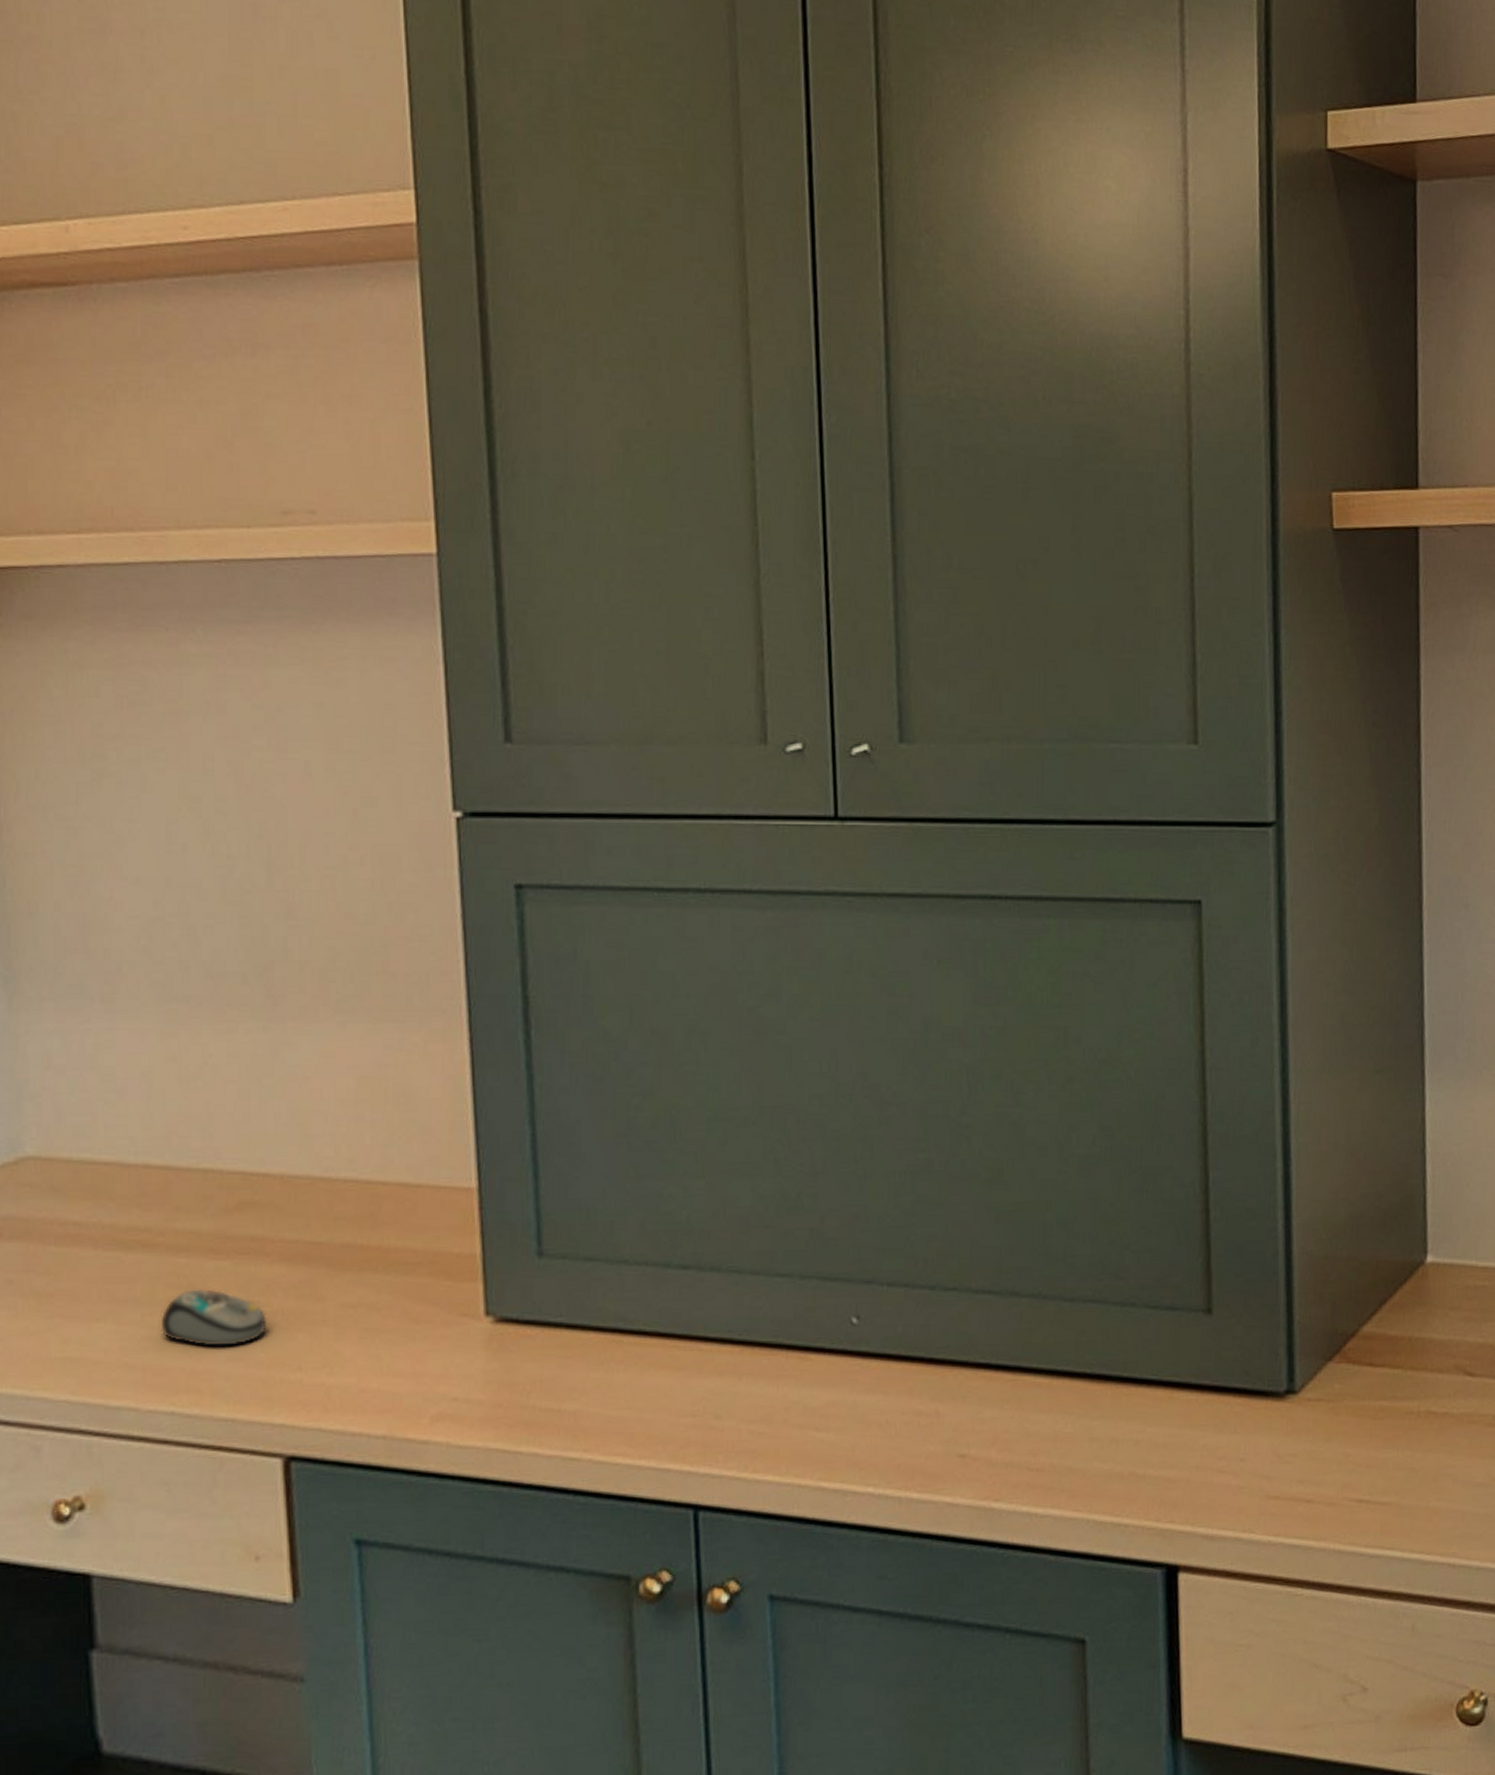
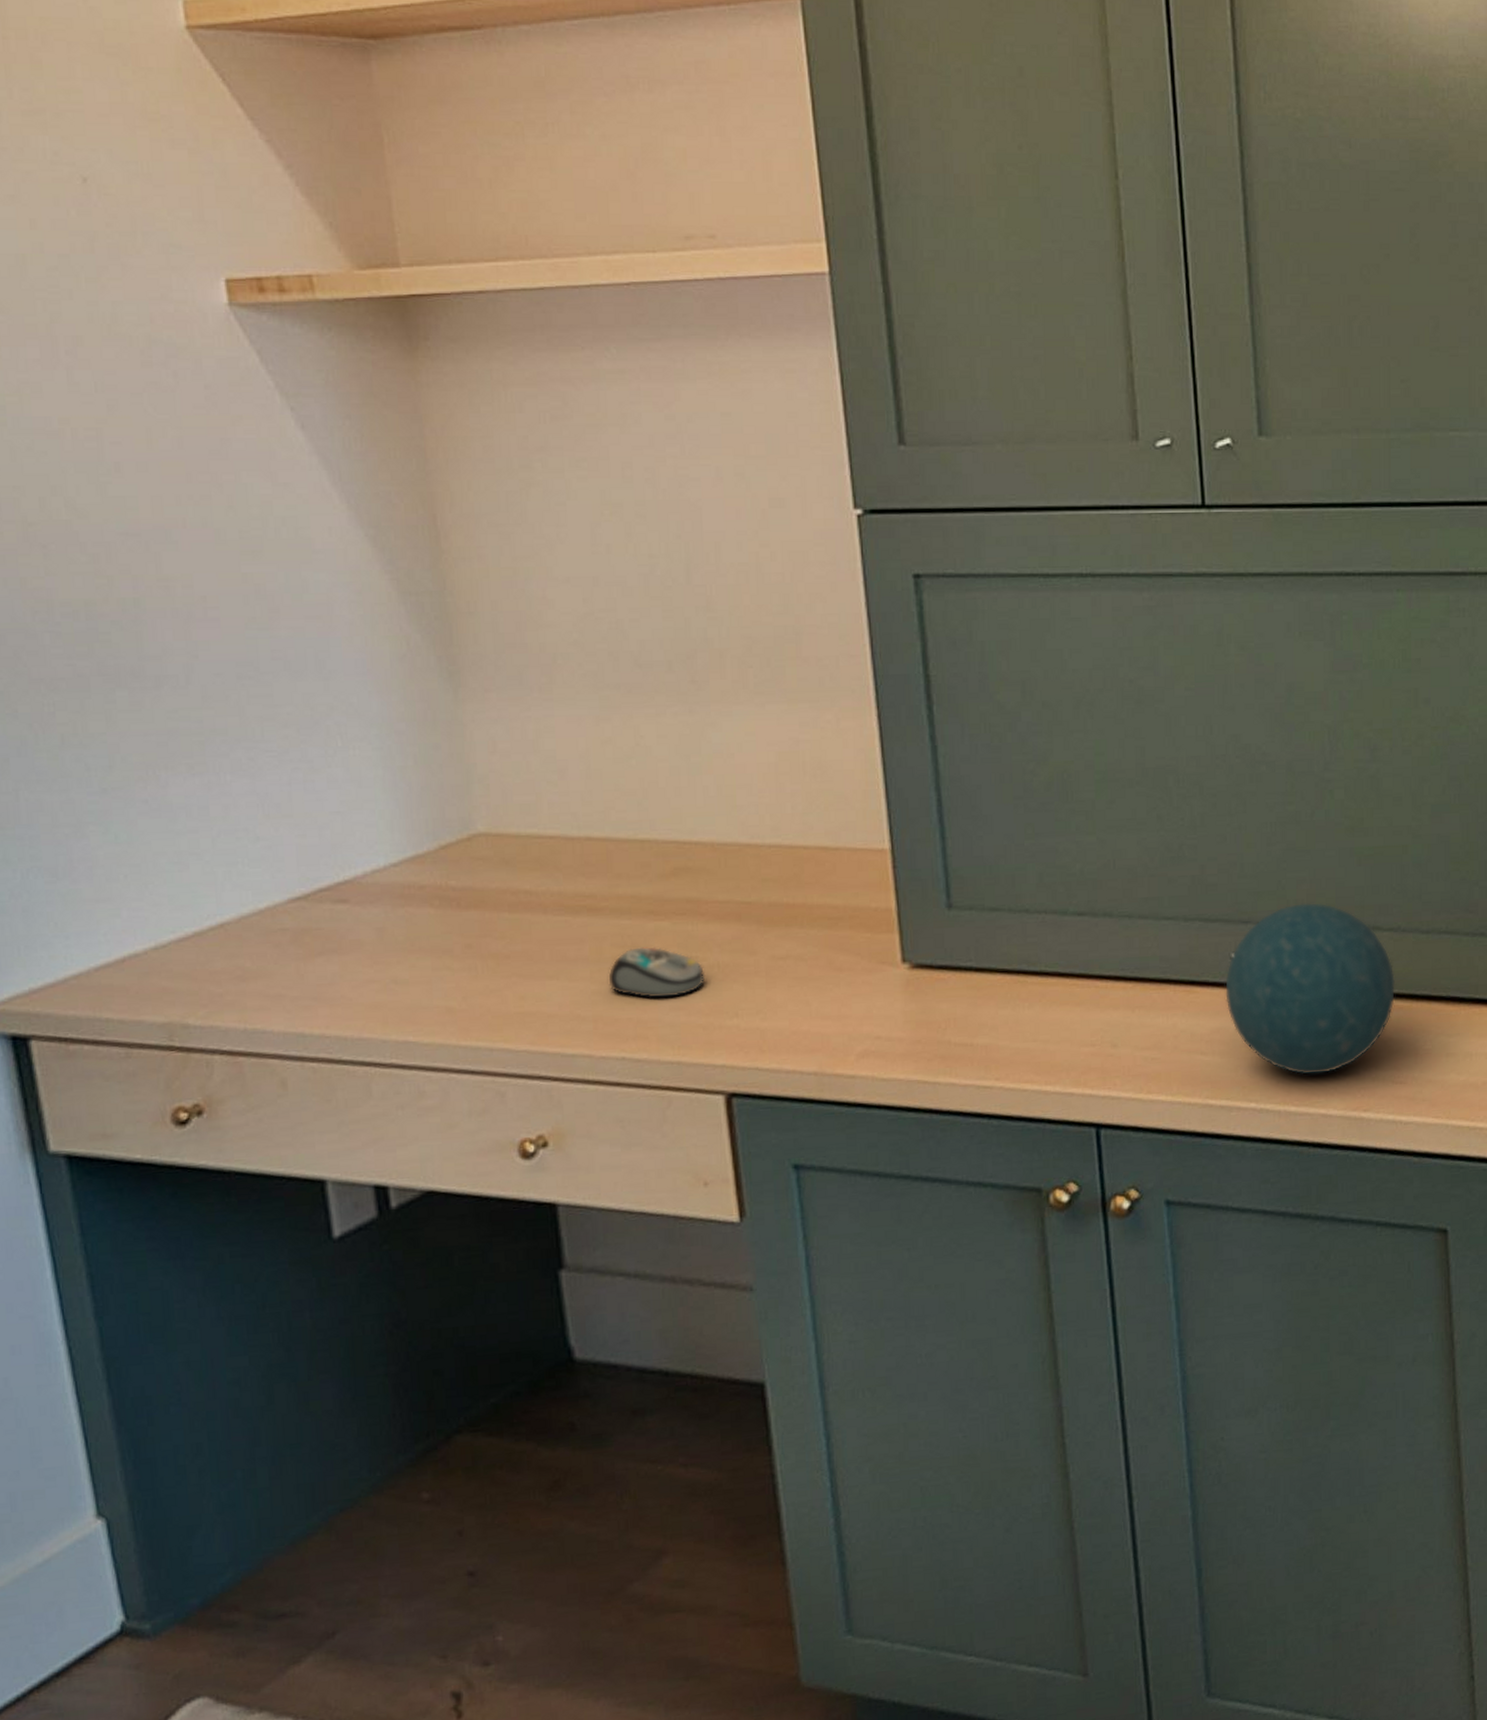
decorative orb: none [843,1263,1034,1457] -> present [1225,903,1395,1075]

